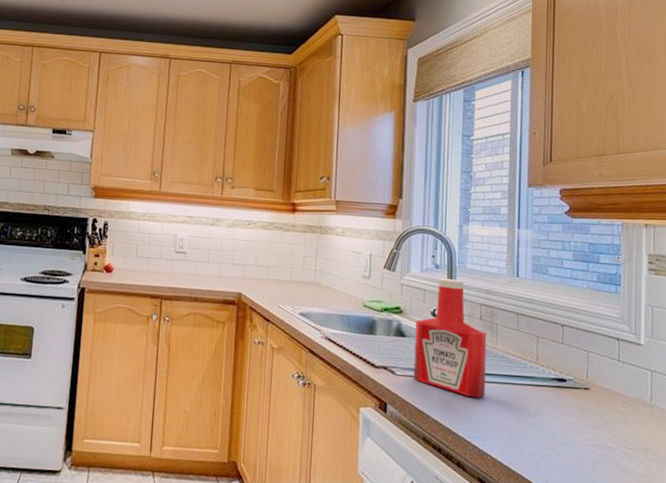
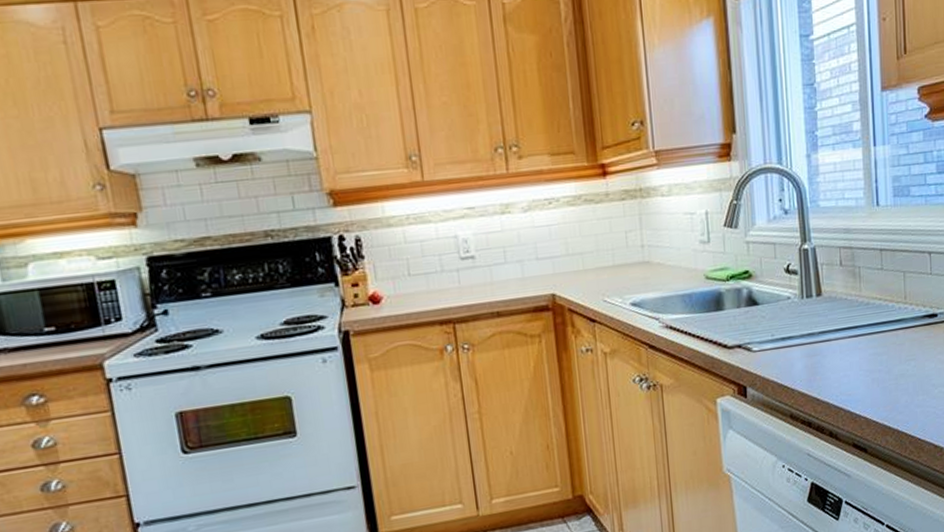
ketchup bottle: present [413,278,487,398] -> none [768,223,853,358]

